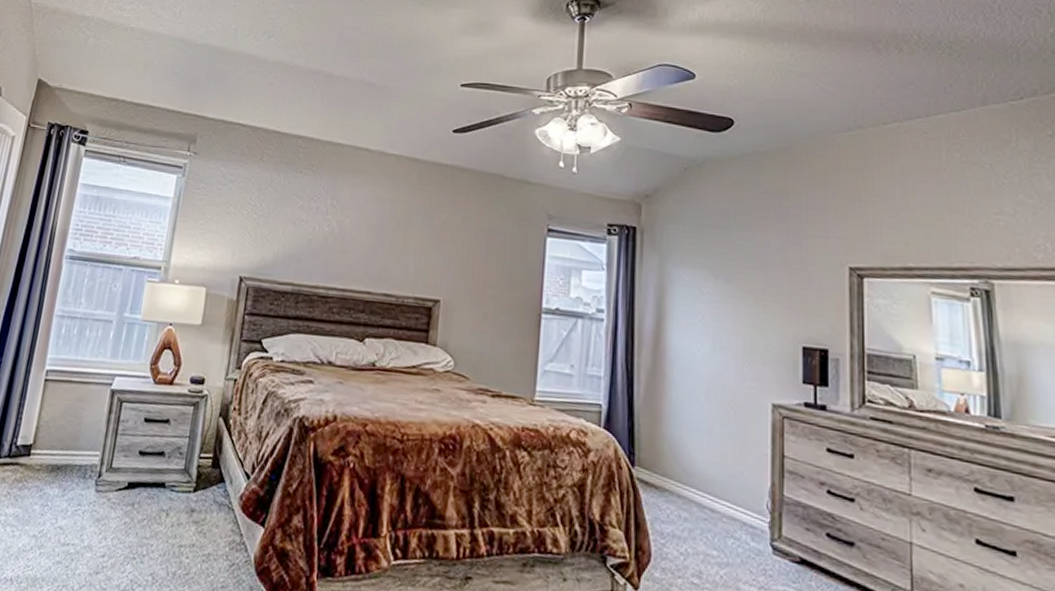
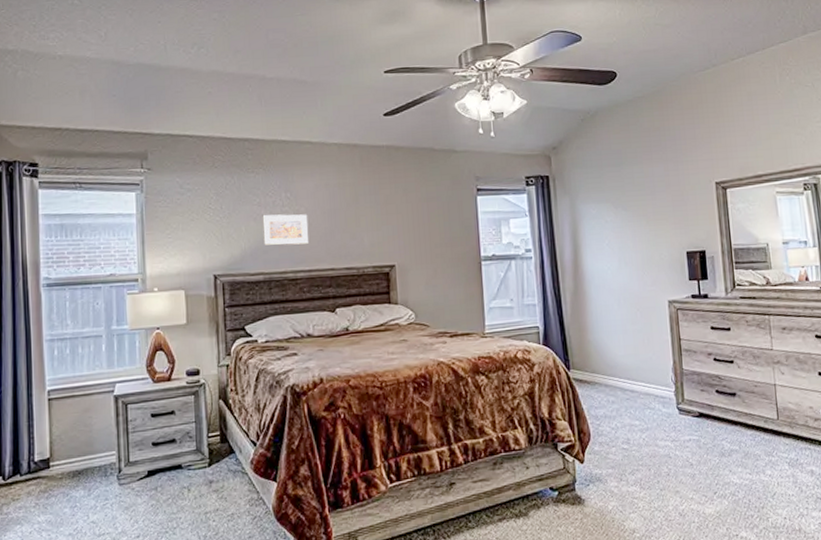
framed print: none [298,219,352,260] -> present [262,214,309,245]

